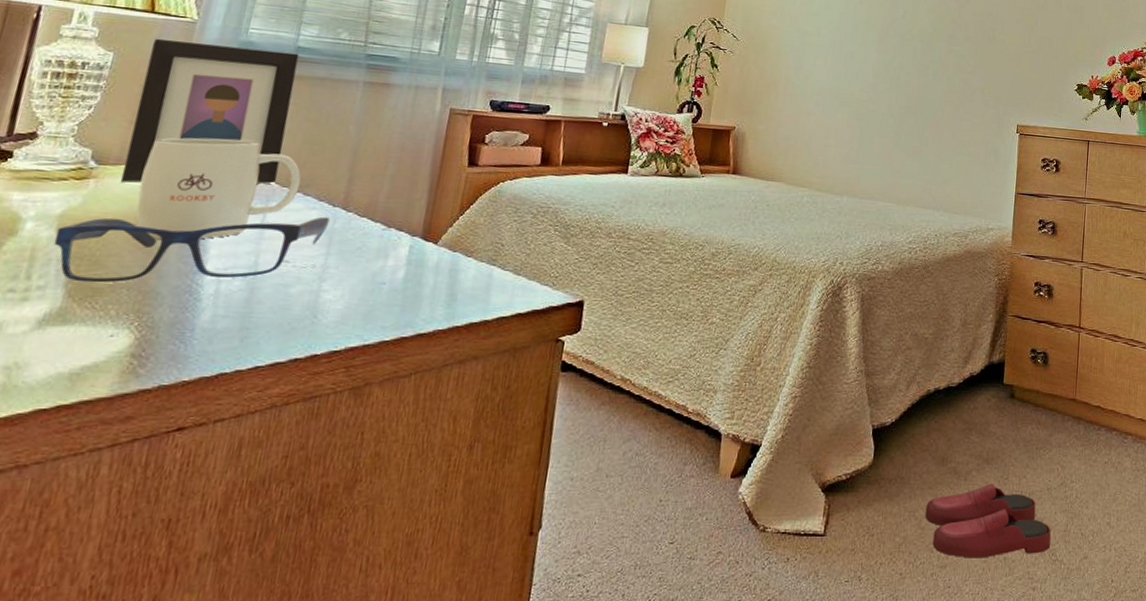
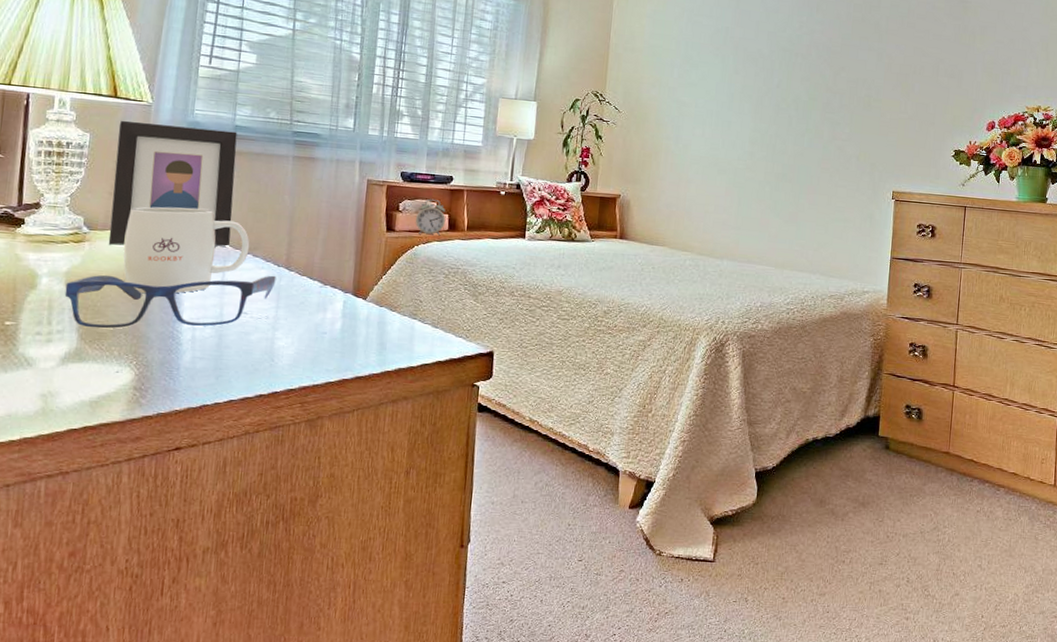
alarm clock: none [502,130,539,171] -> present [415,199,446,236]
slippers: present [925,483,1051,558] -> none [805,524,924,590]

